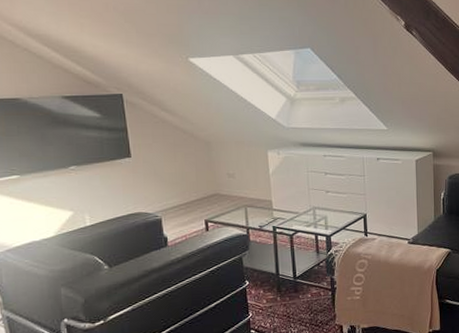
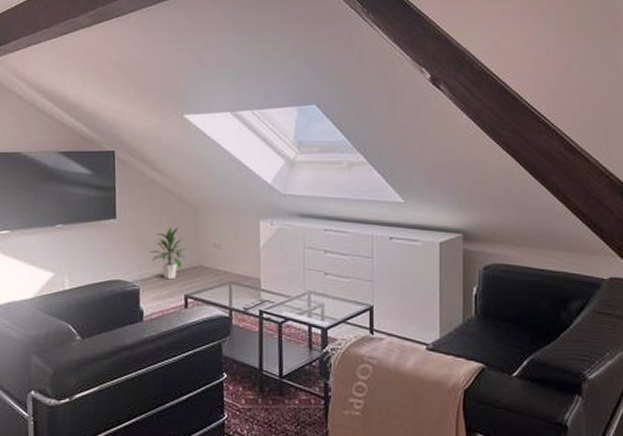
indoor plant: none [166,160,204,208] -> present [148,226,187,280]

